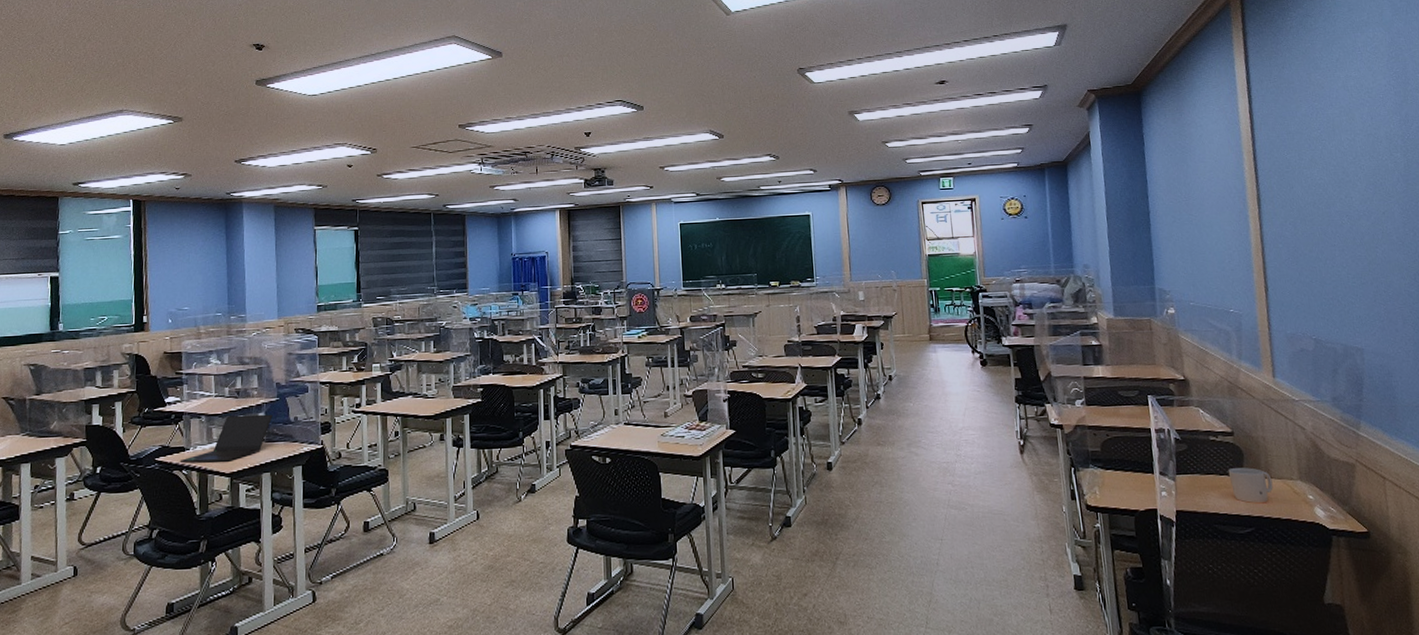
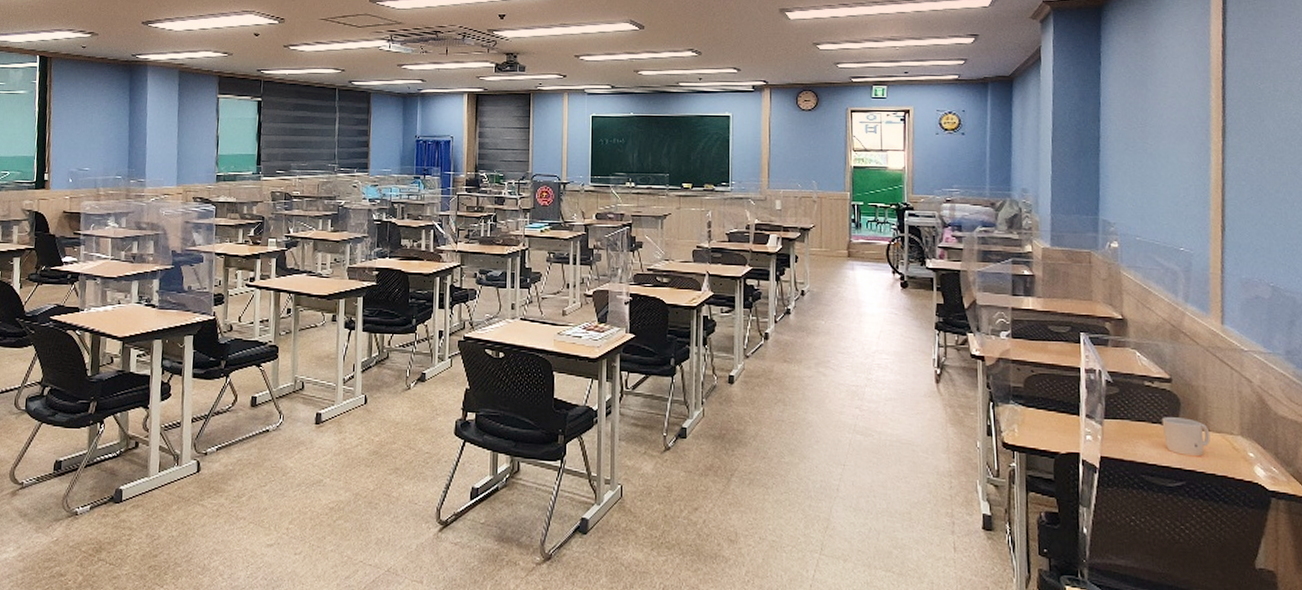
laptop: present [181,414,273,463] -> none [75,280,167,326]

